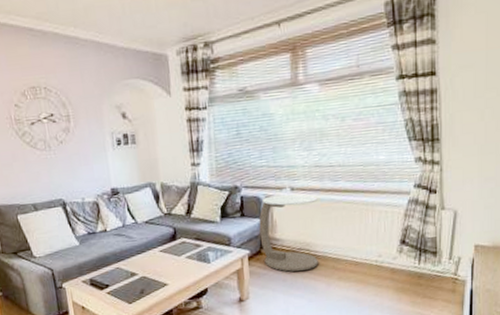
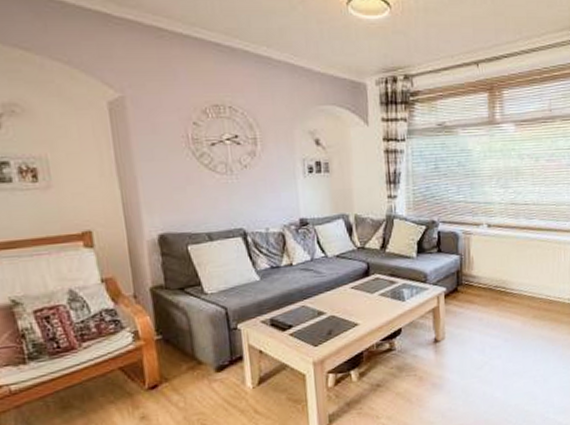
side table: present [259,194,318,272] -> none [456,230,514,310]

